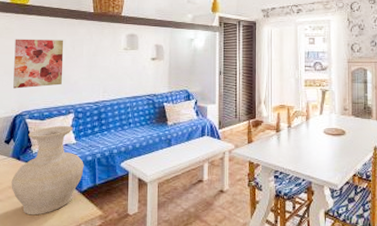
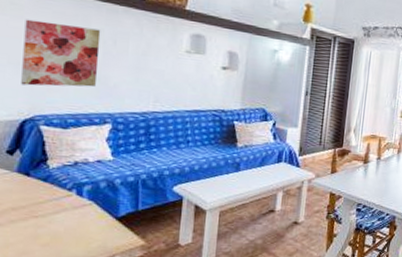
vase: present [11,125,84,216] -> none [15,137,123,244]

